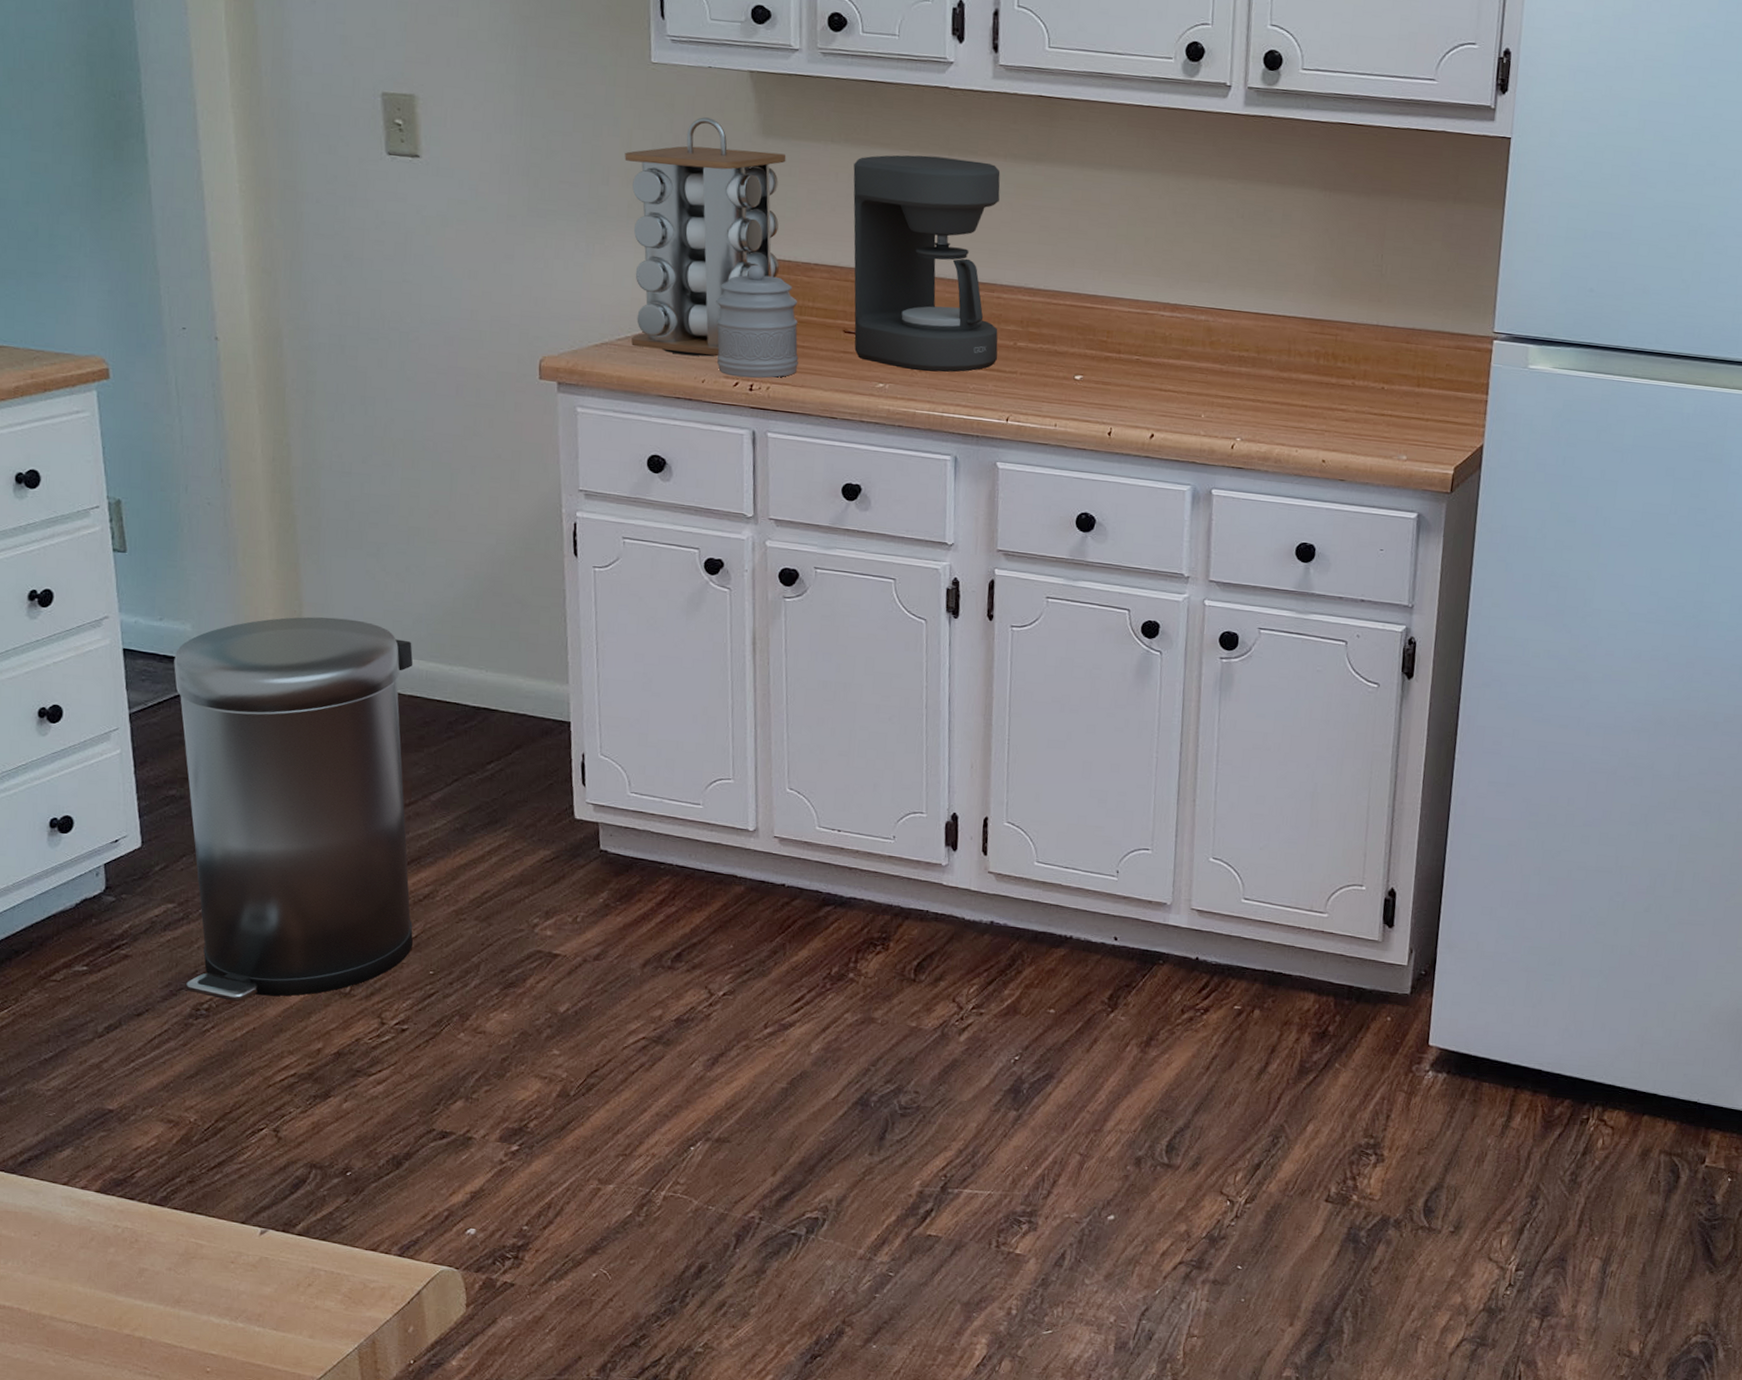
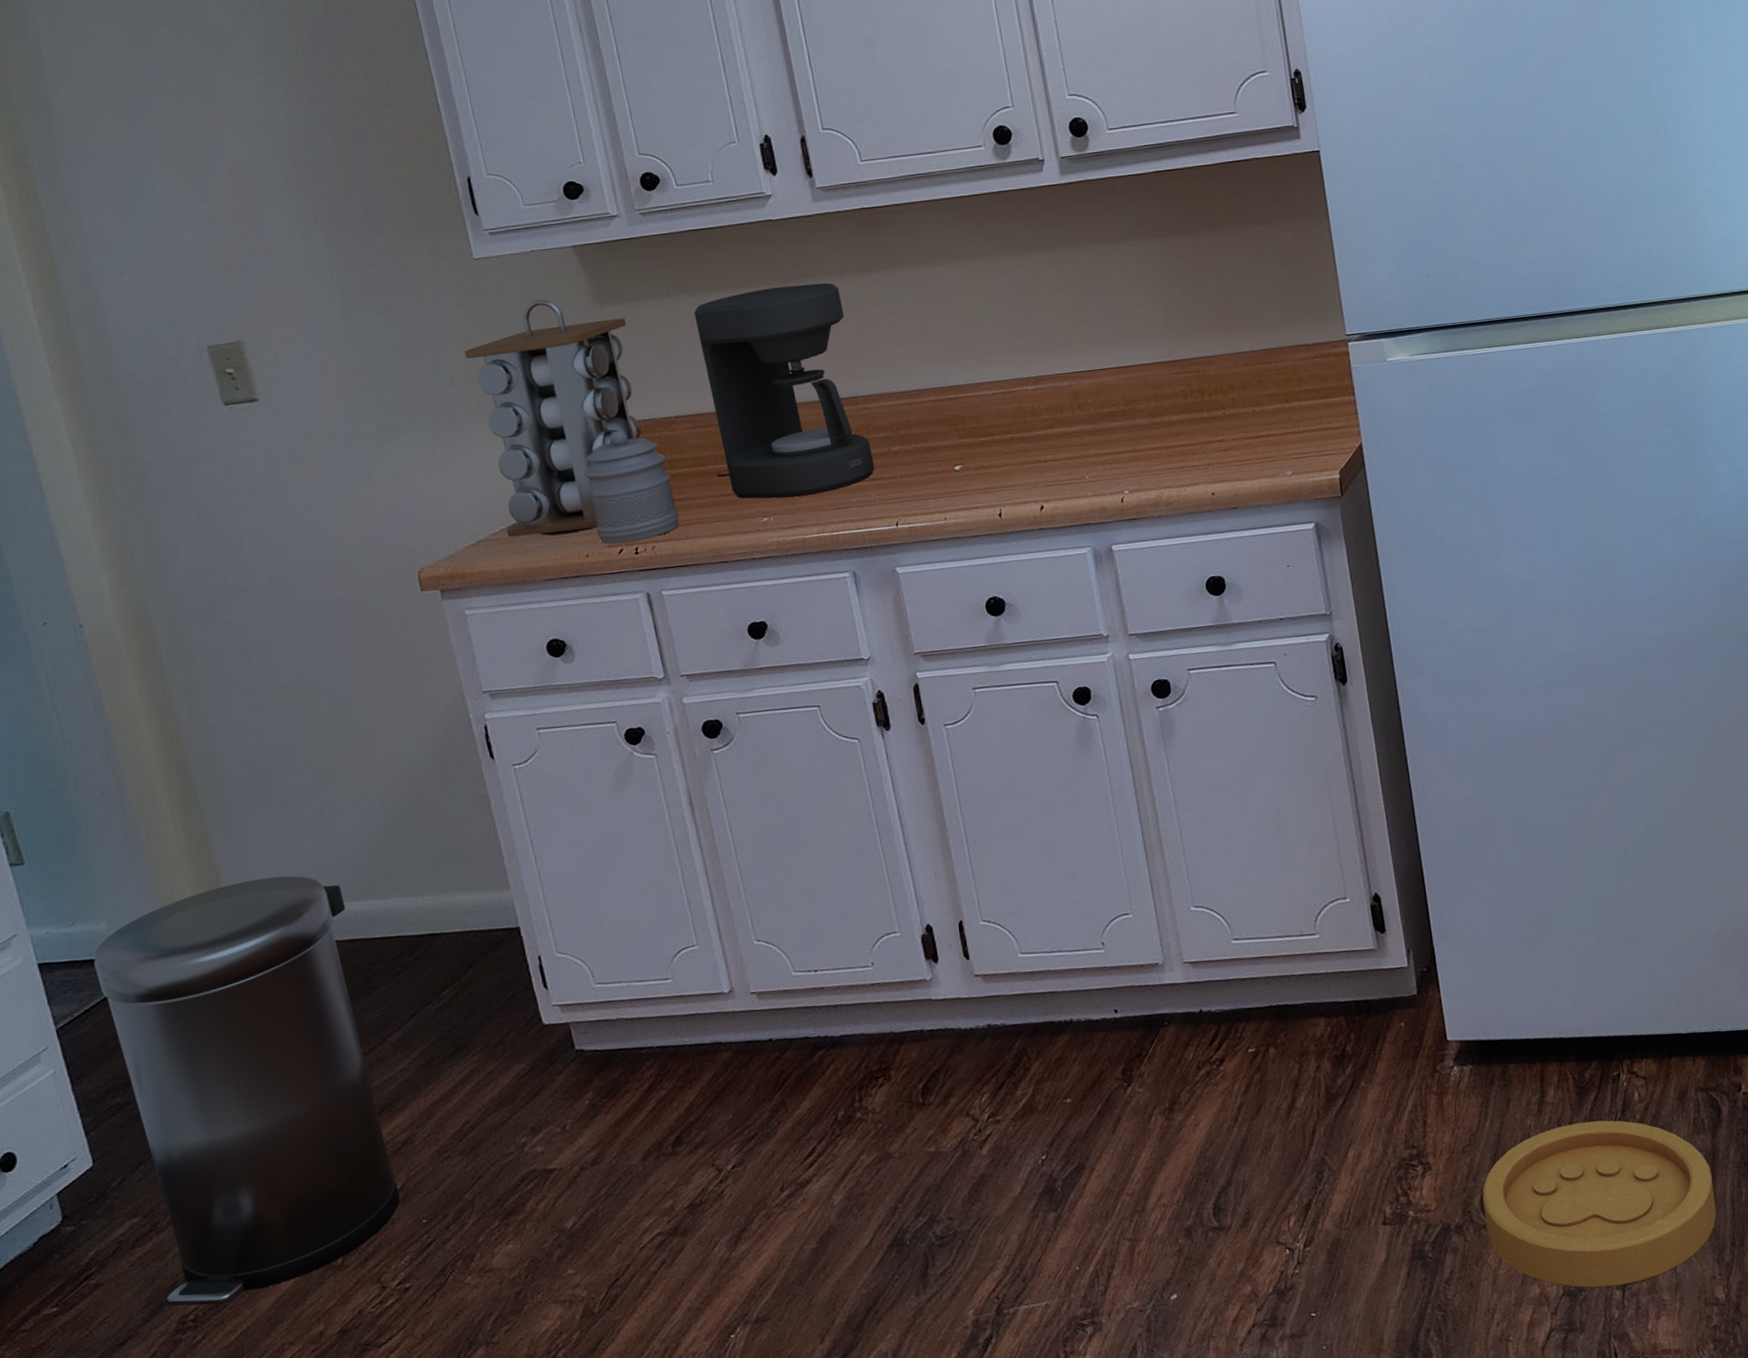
pet bowl: none [1423,1152,1656,1317] -> present [1482,1120,1717,1289]

